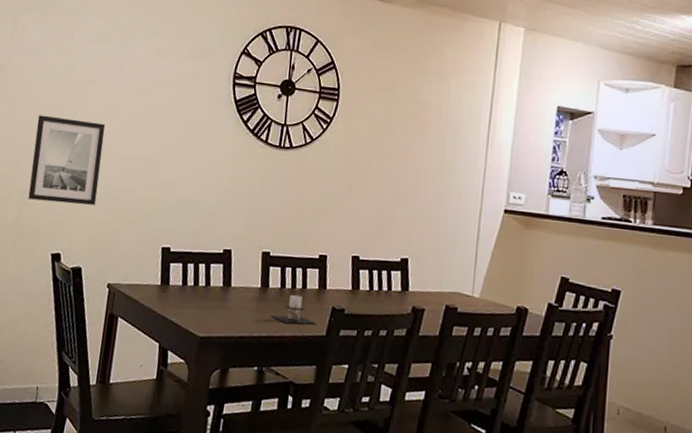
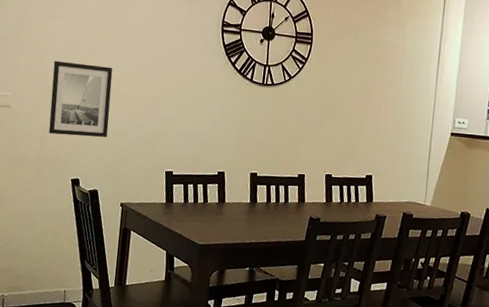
candle: present [270,294,317,325] -> none [258,207,298,232]

